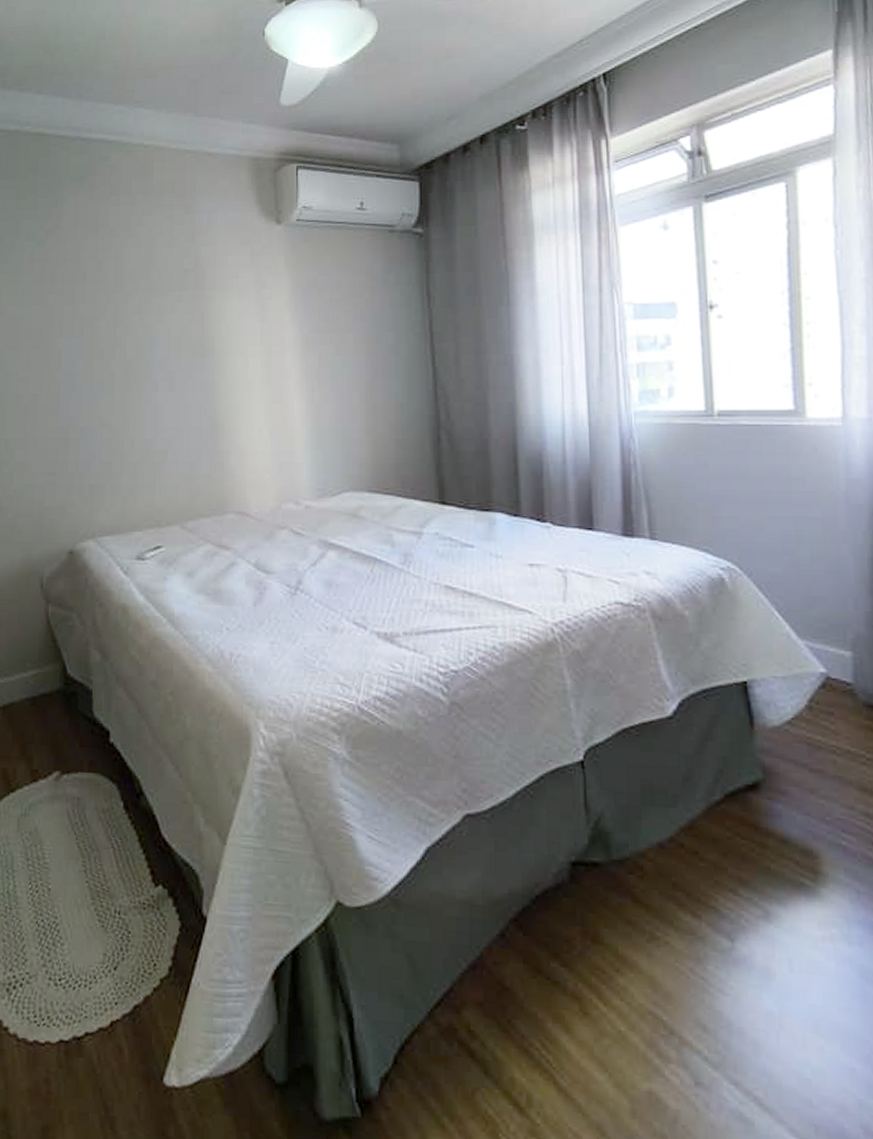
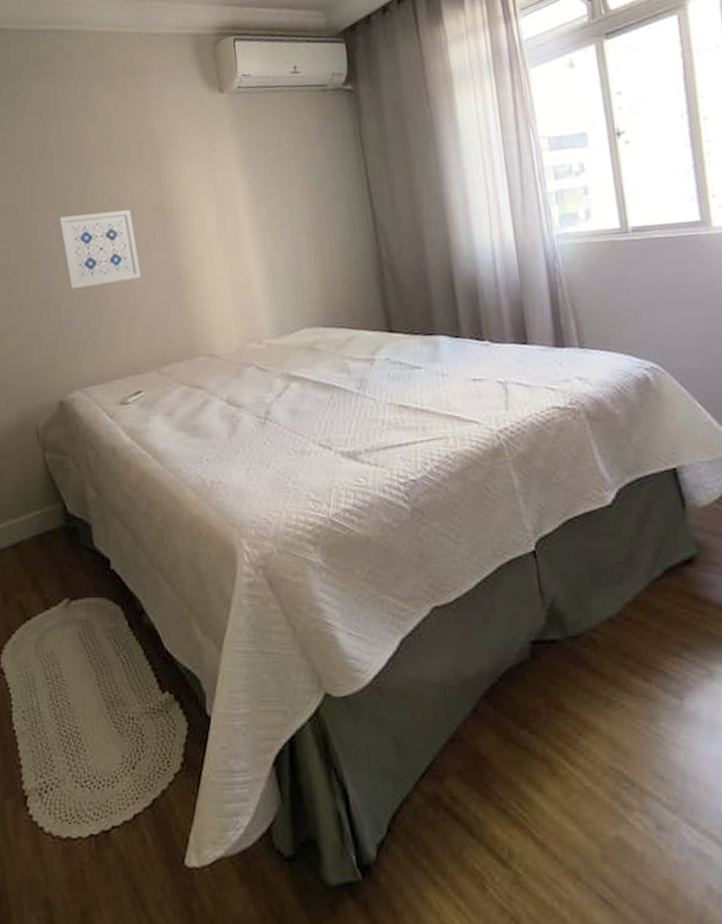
wall art: none [86,345,173,427] -> present [58,210,142,290]

